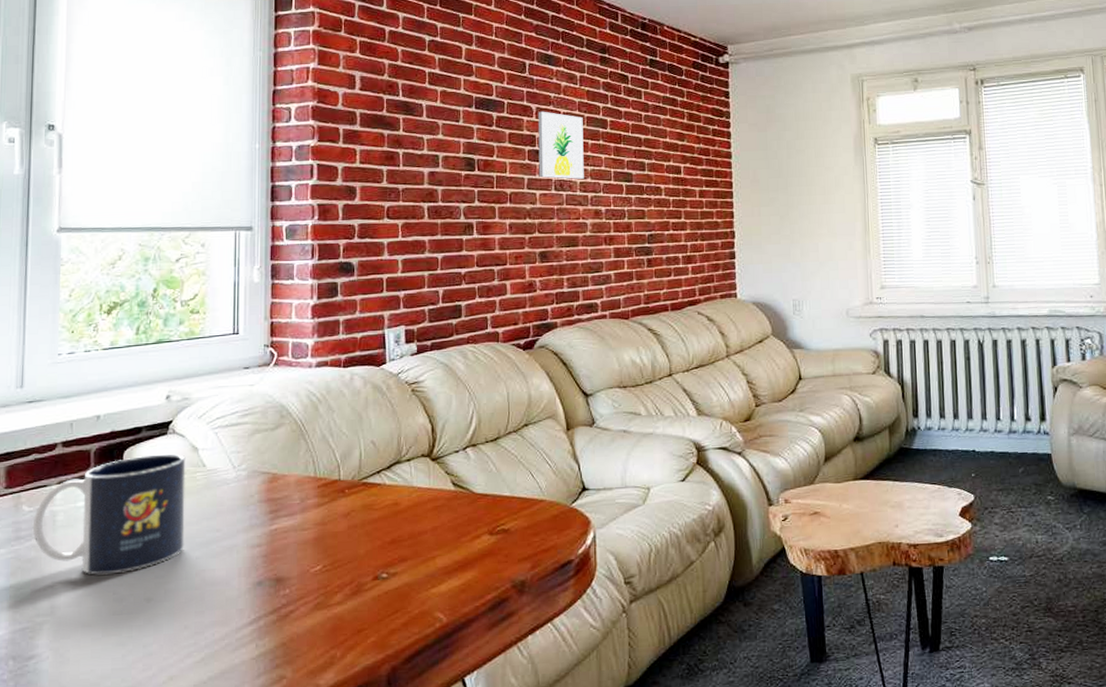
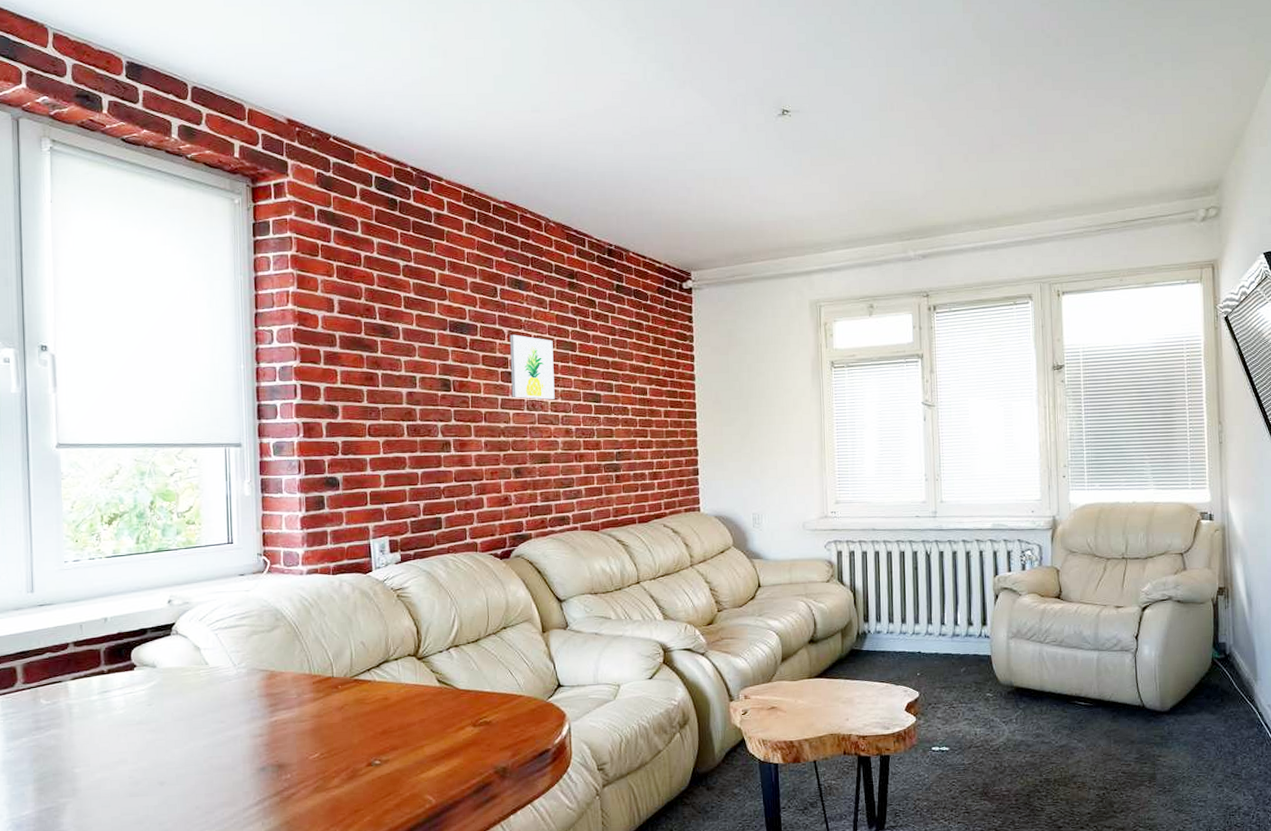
mug: present [32,453,186,575] -> none [51,653,192,761]

